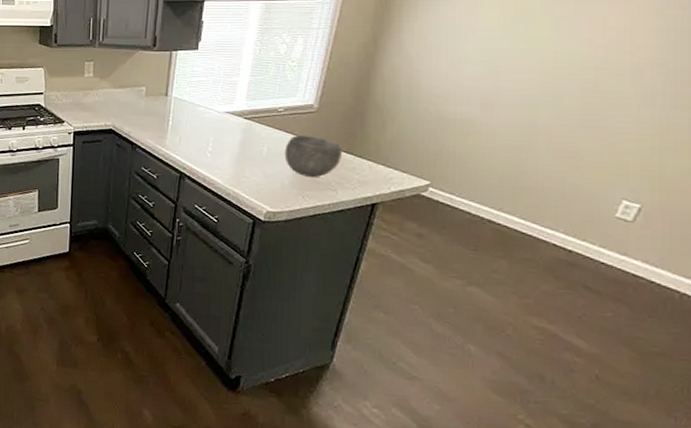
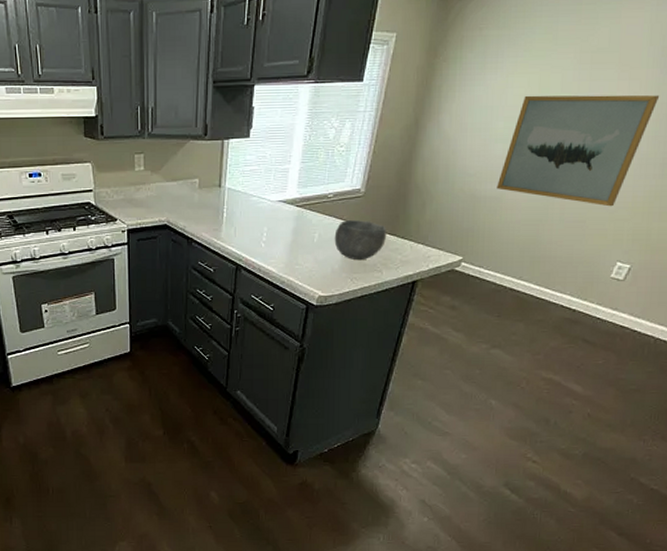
wall art: none [468,16,664,138] -> present [496,95,660,207]

